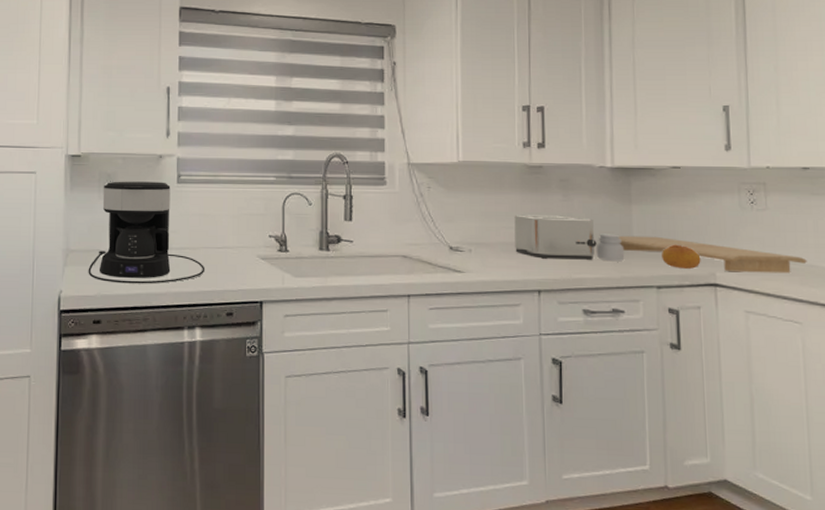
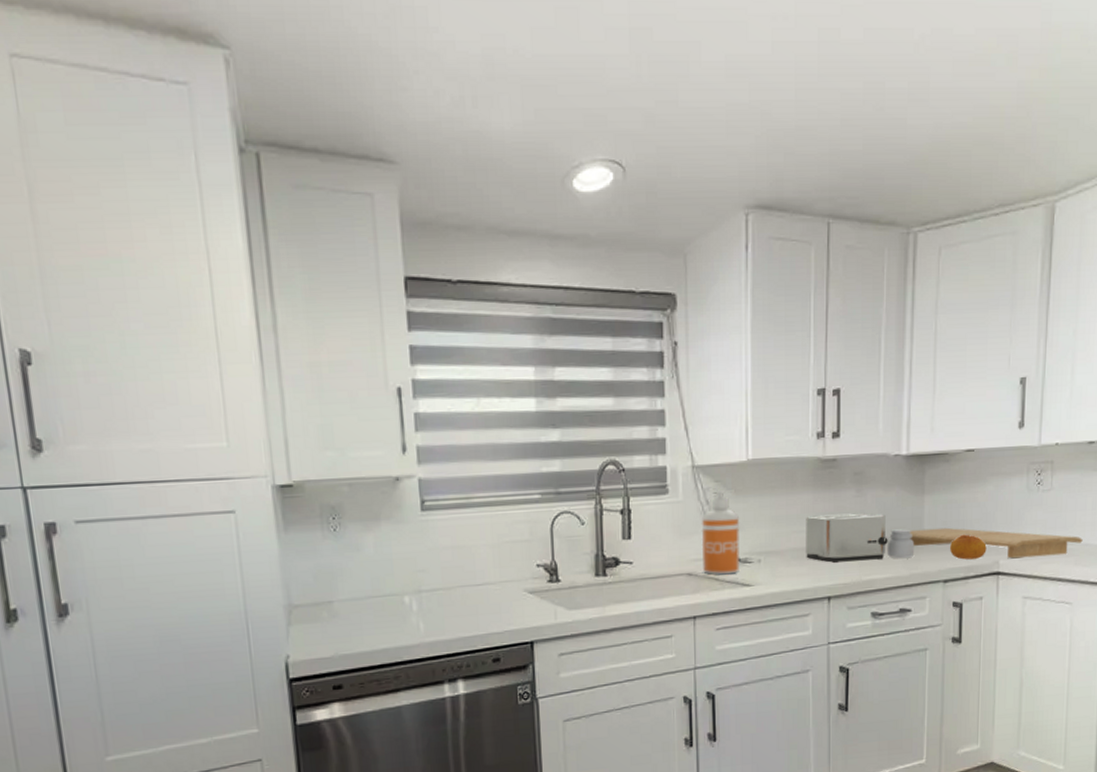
coffee maker: present [88,181,205,284] -> none [319,510,464,640]
soap dispenser: none [415,185,451,260] -> present [701,489,740,575]

